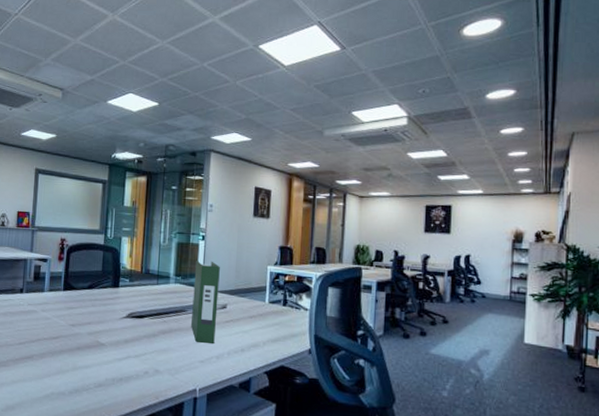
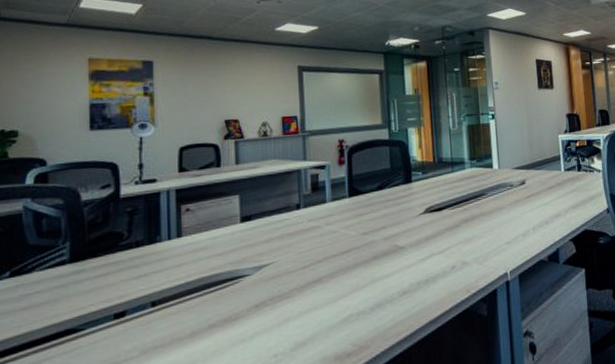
binder: present [190,260,220,343] -> none [489,138,519,224]

